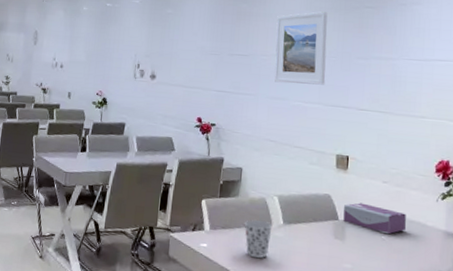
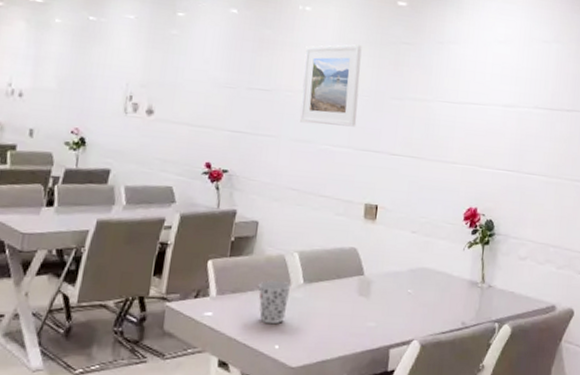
tissue box: present [343,203,406,235] -> none [369,255,433,288]

